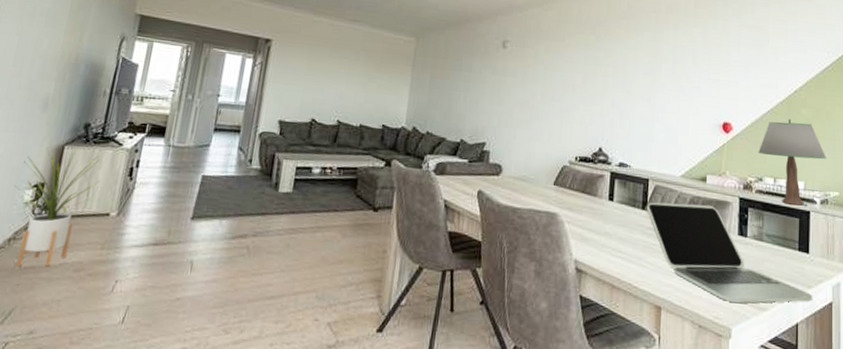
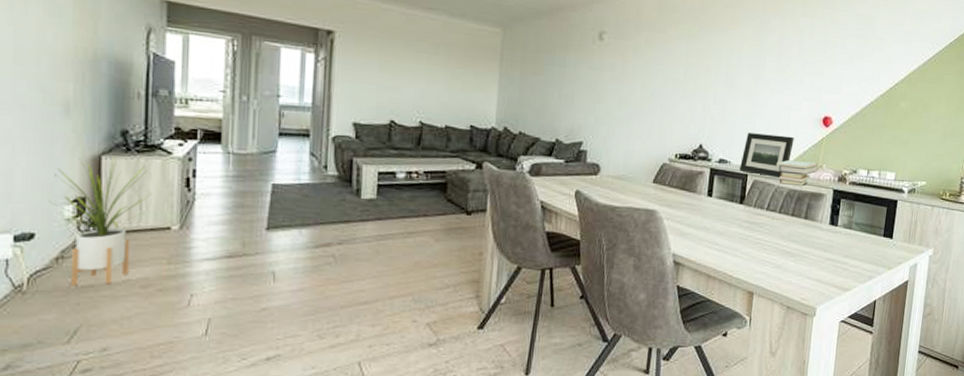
picture frame: none [640,137,694,183] -> present [740,133,794,178]
laptop: present [646,202,813,304] -> none [744,196,892,286]
books: none [677,165,721,194] -> present [776,159,818,187]
table lamp: present [758,119,827,207] -> none [855,112,919,197]

